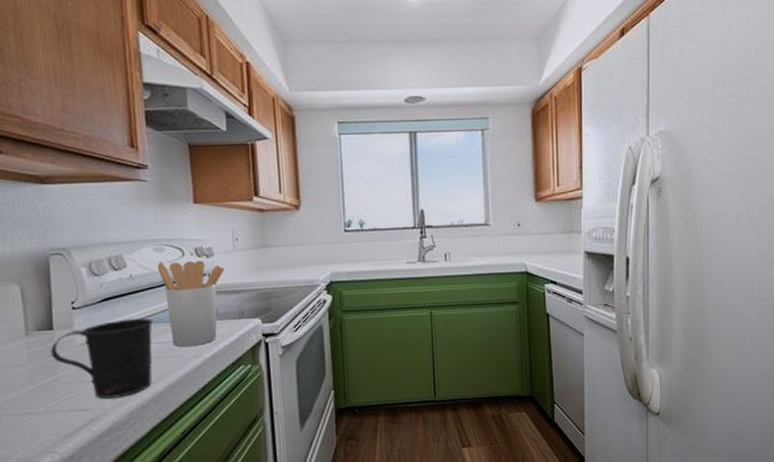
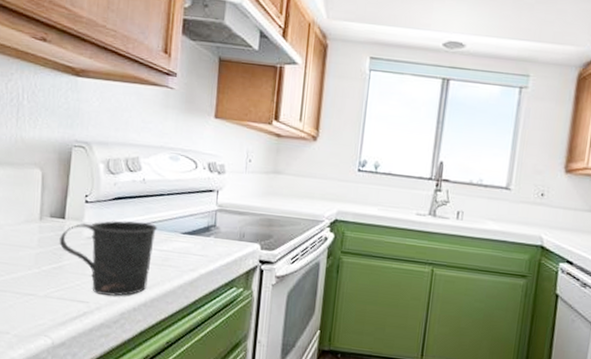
utensil holder: present [157,260,225,347] -> none [170,170,233,260]

